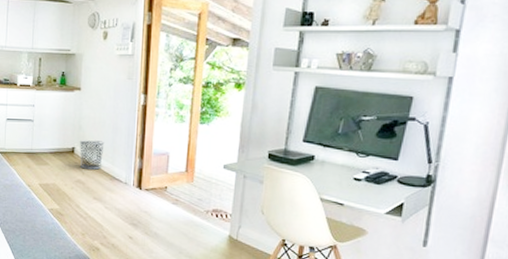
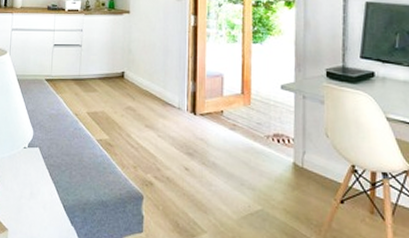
waste bin: present [80,140,105,170] -> none [130,64,155,95]

